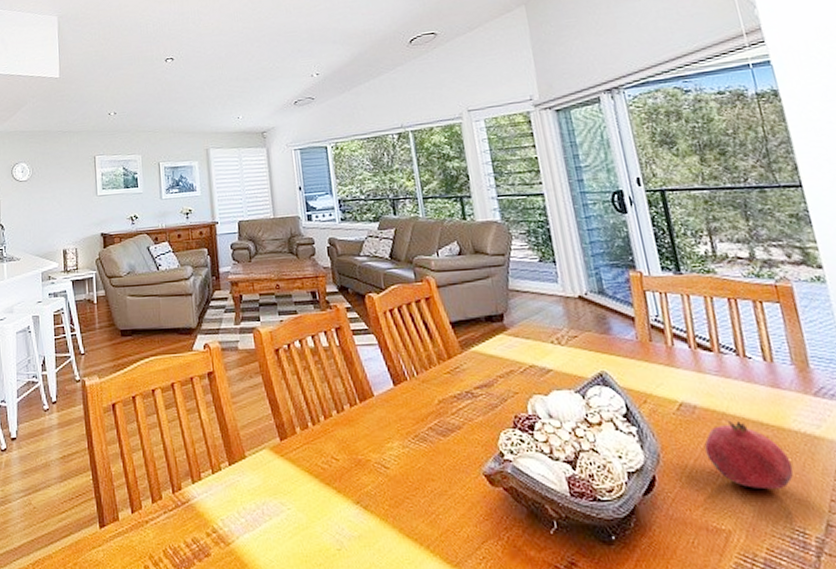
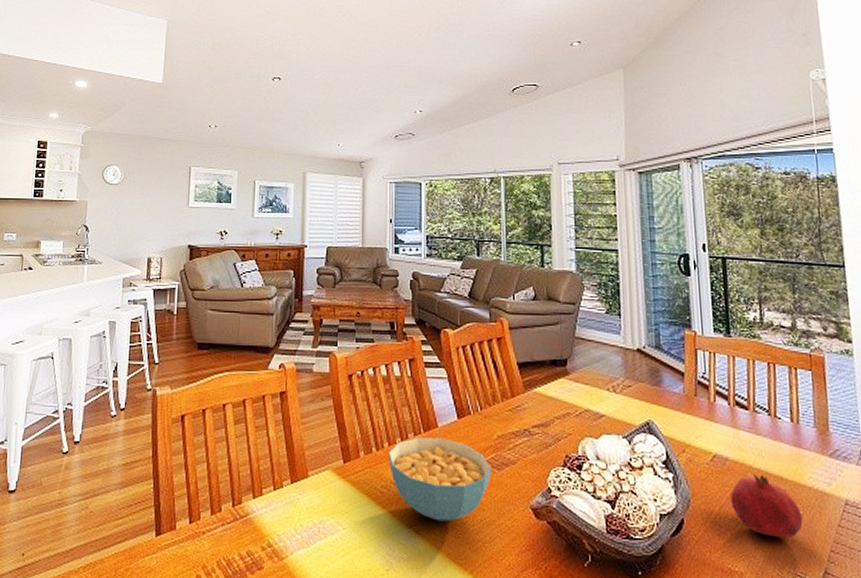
cereal bowl: none [325,407,437,495] -> present [388,437,492,522]

